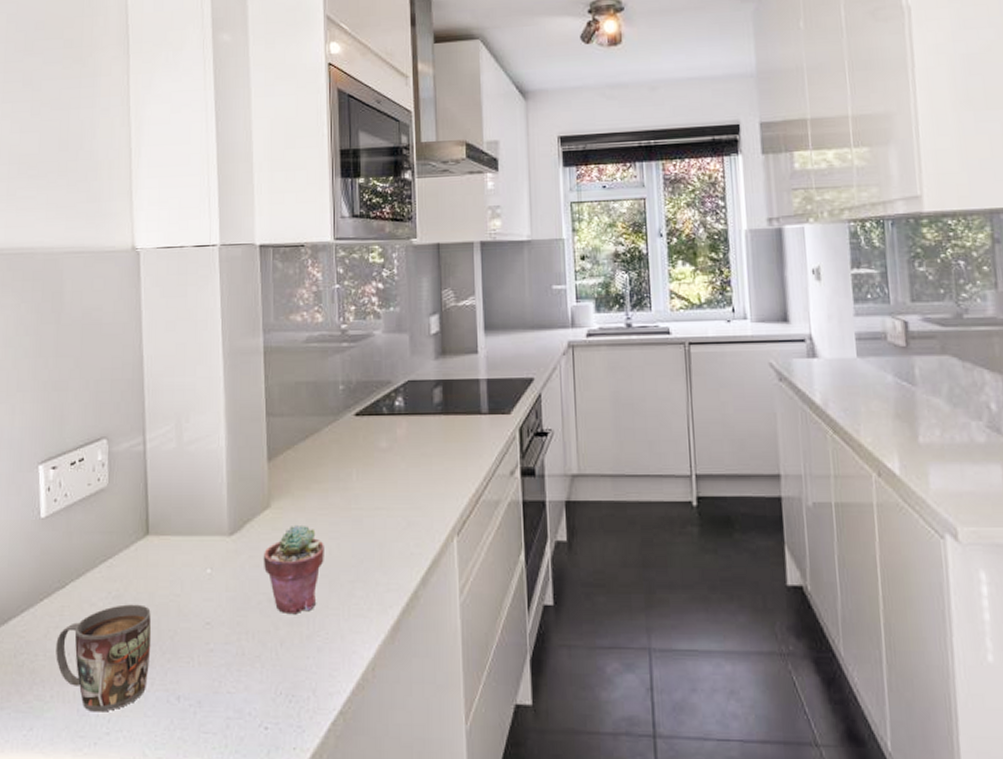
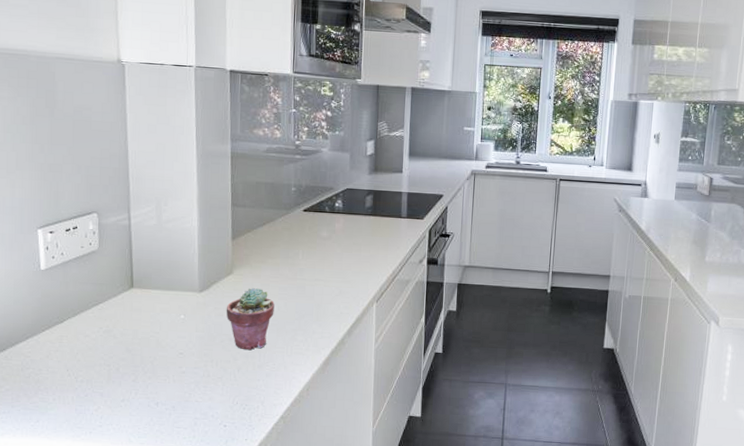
mug: present [56,604,152,712] -> none [57,337,136,411]

